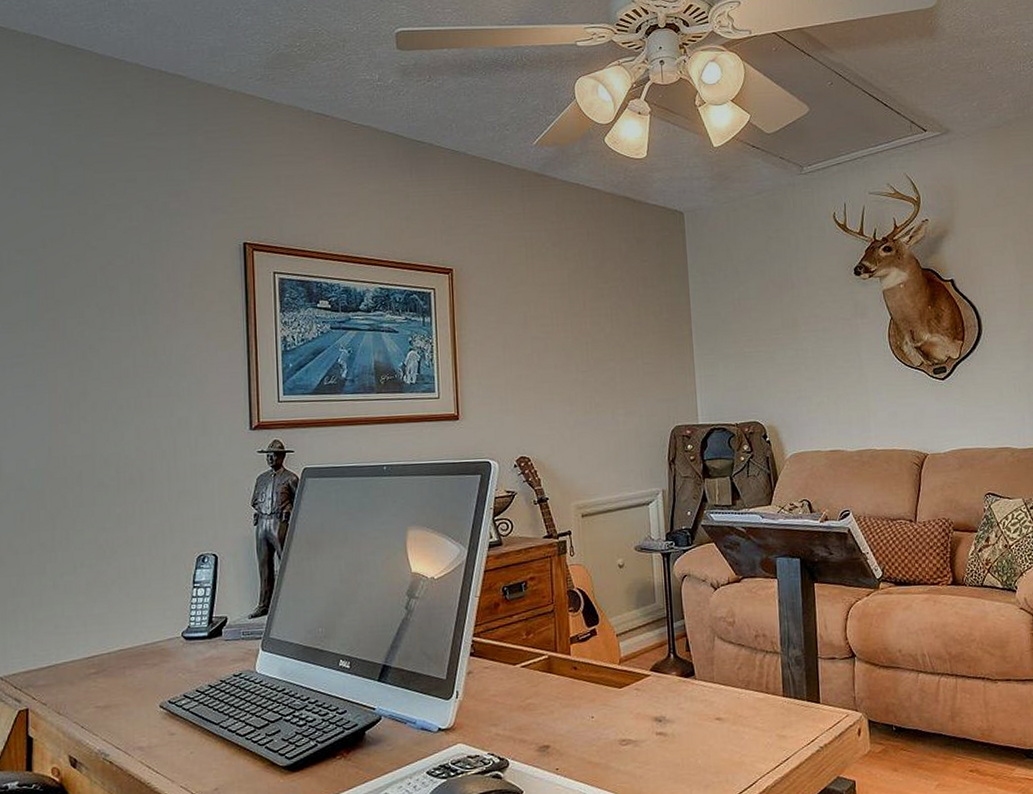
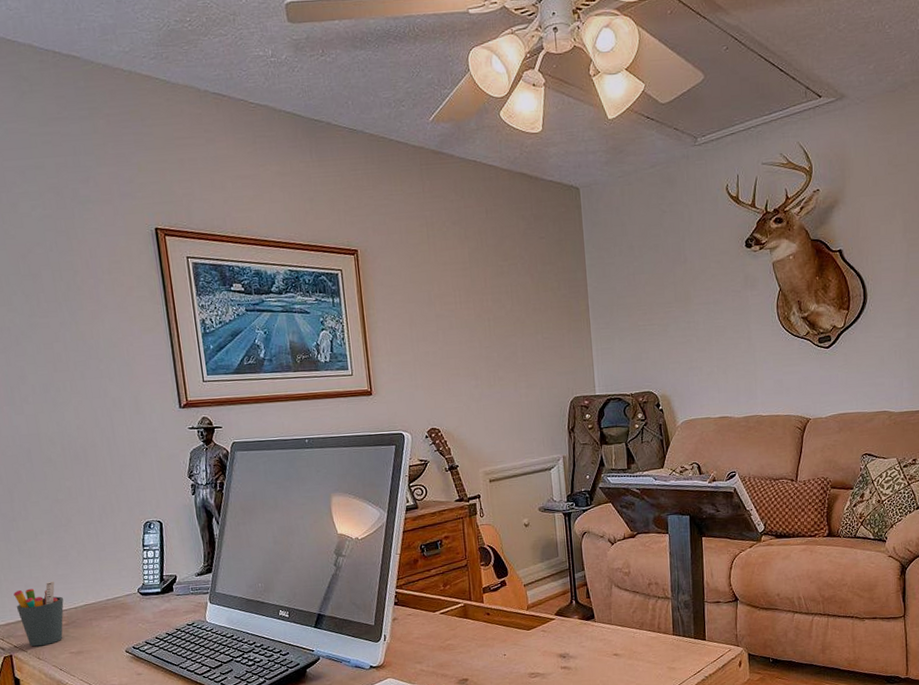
pen holder: none [40,621,96,699] -> present [13,580,64,647]

